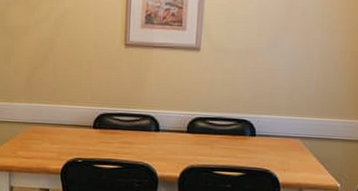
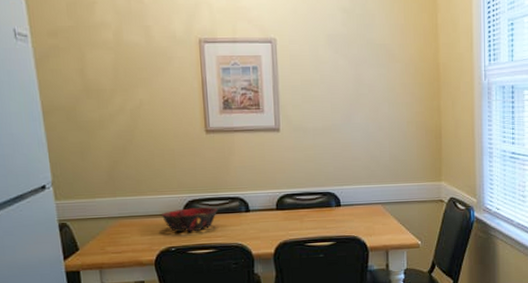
decorative bowl: none [72,121,128,146] -> present [161,207,218,233]

